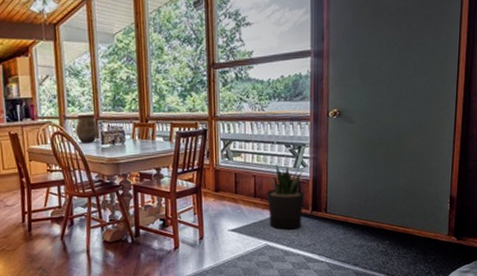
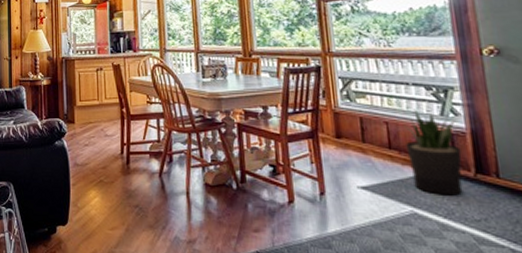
vase: present [75,114,98,144] -> none [175,47,199,77]

